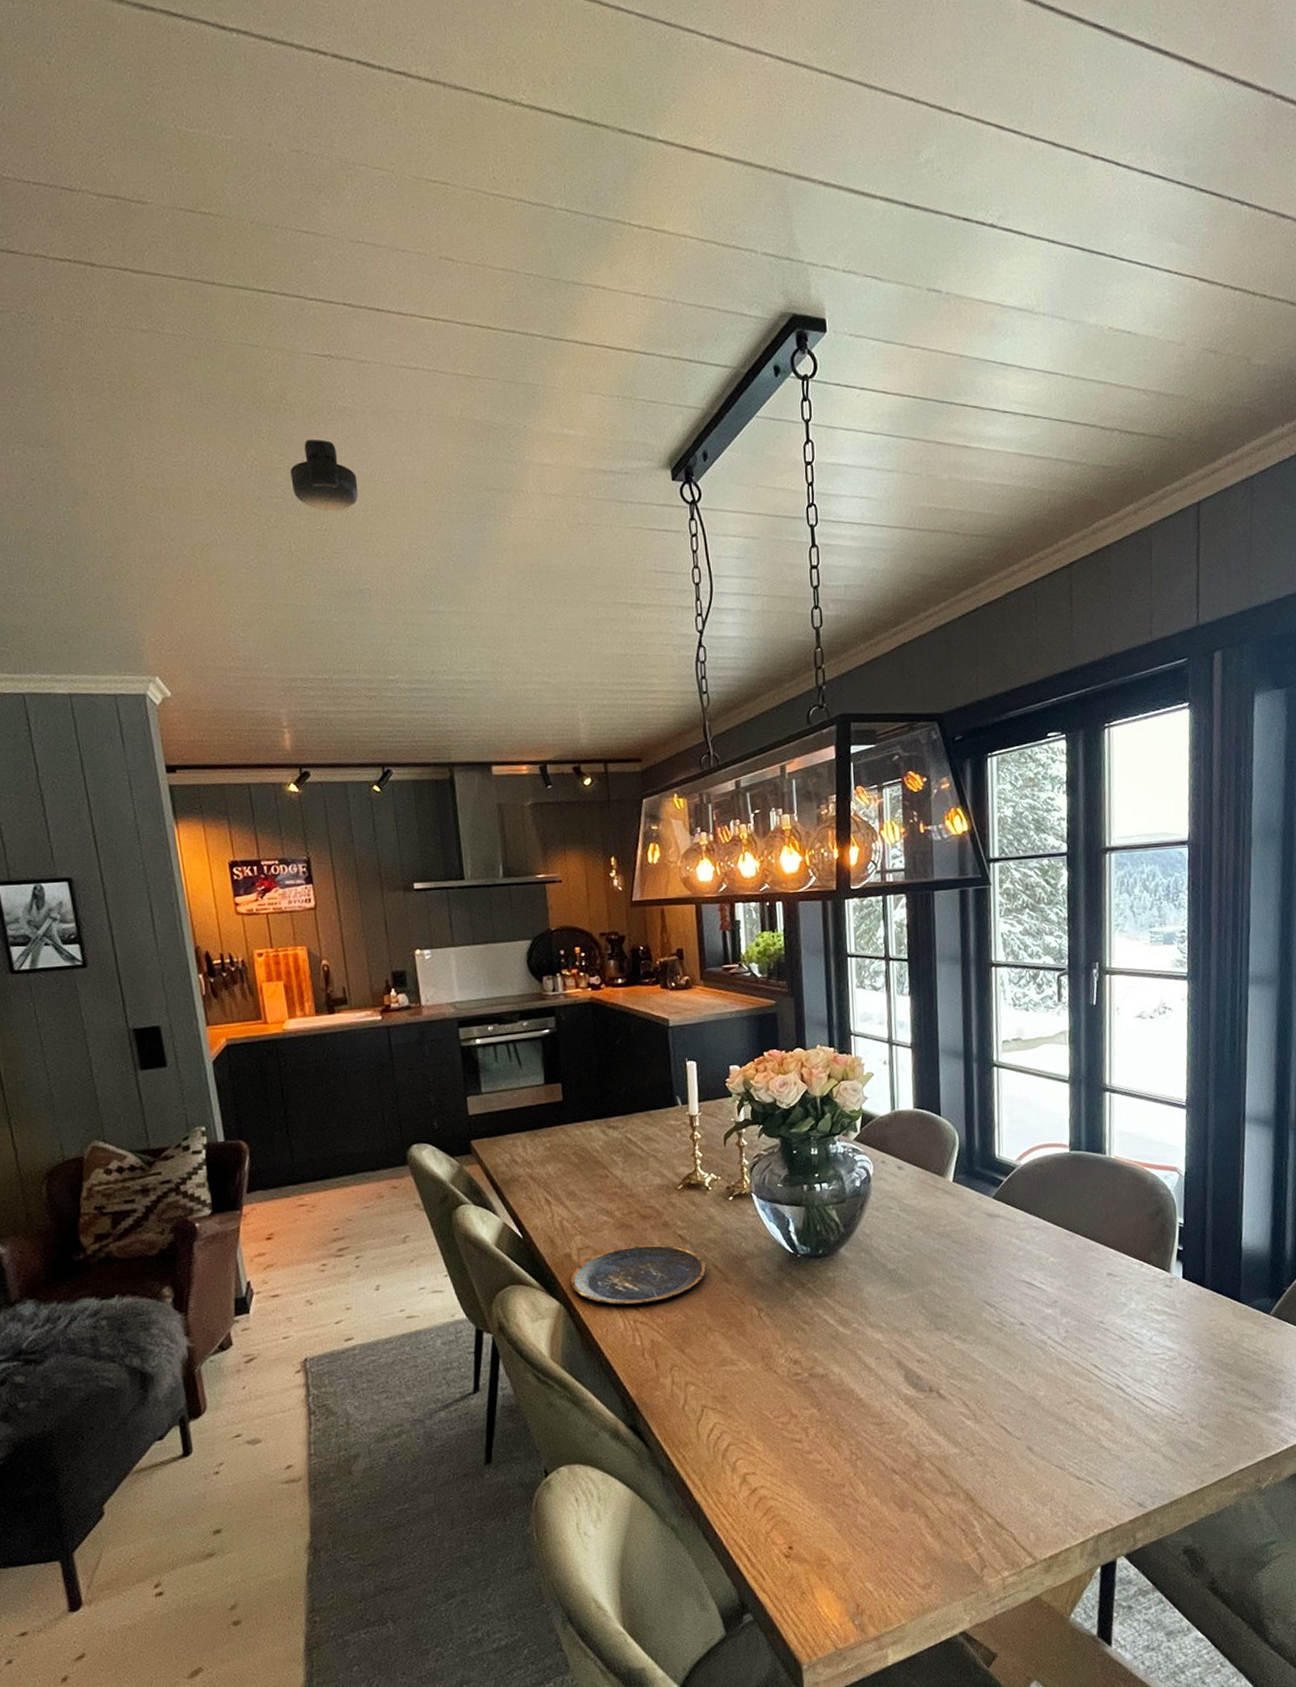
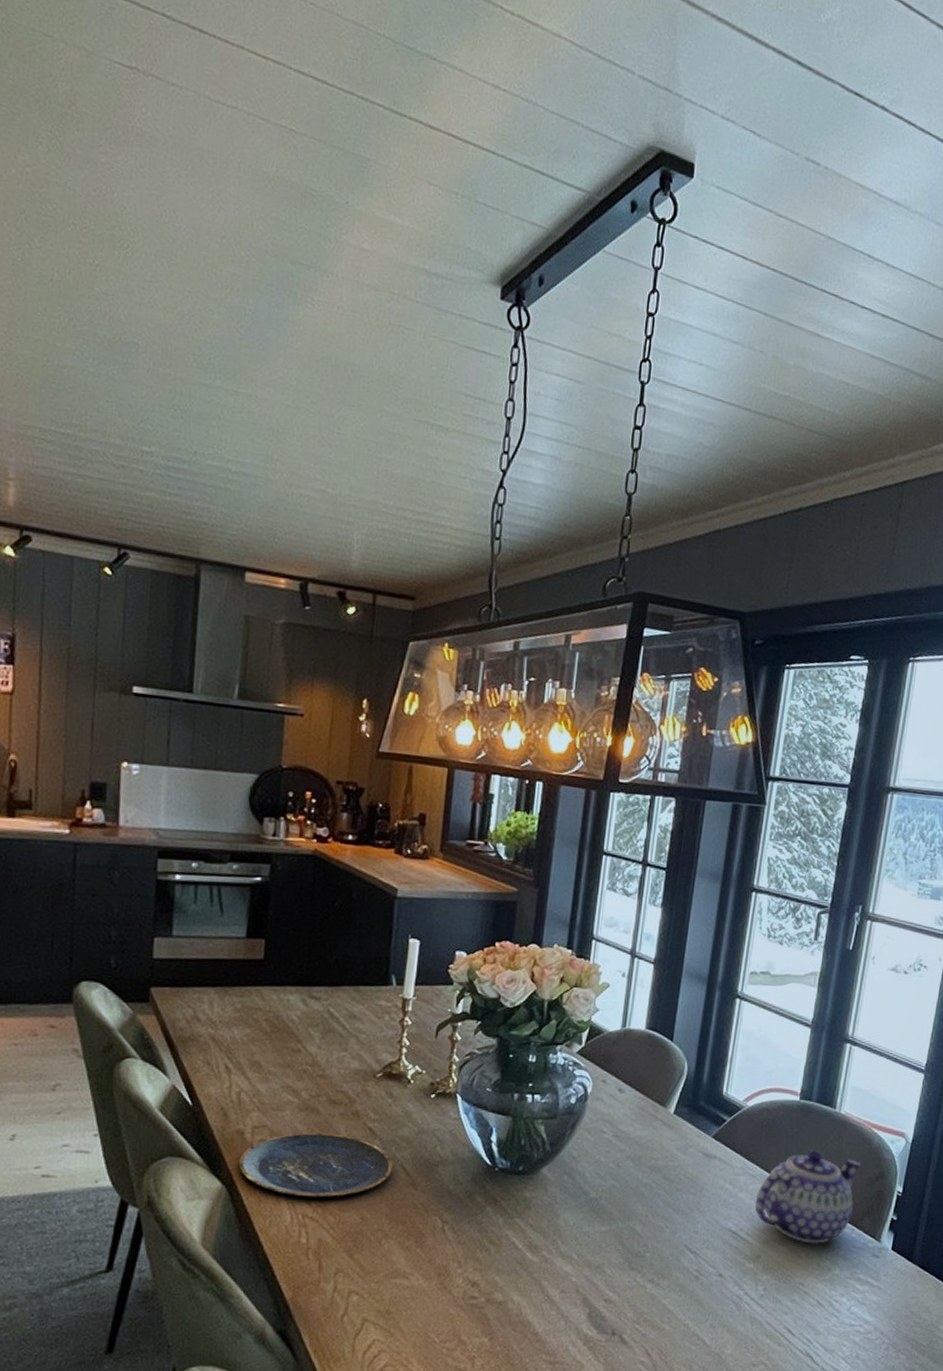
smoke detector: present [290,438,359,511] -> none [66,157,145,248]
teapot: none [1043,1196,1139,1284] -> present [754,1150,861,1244]

